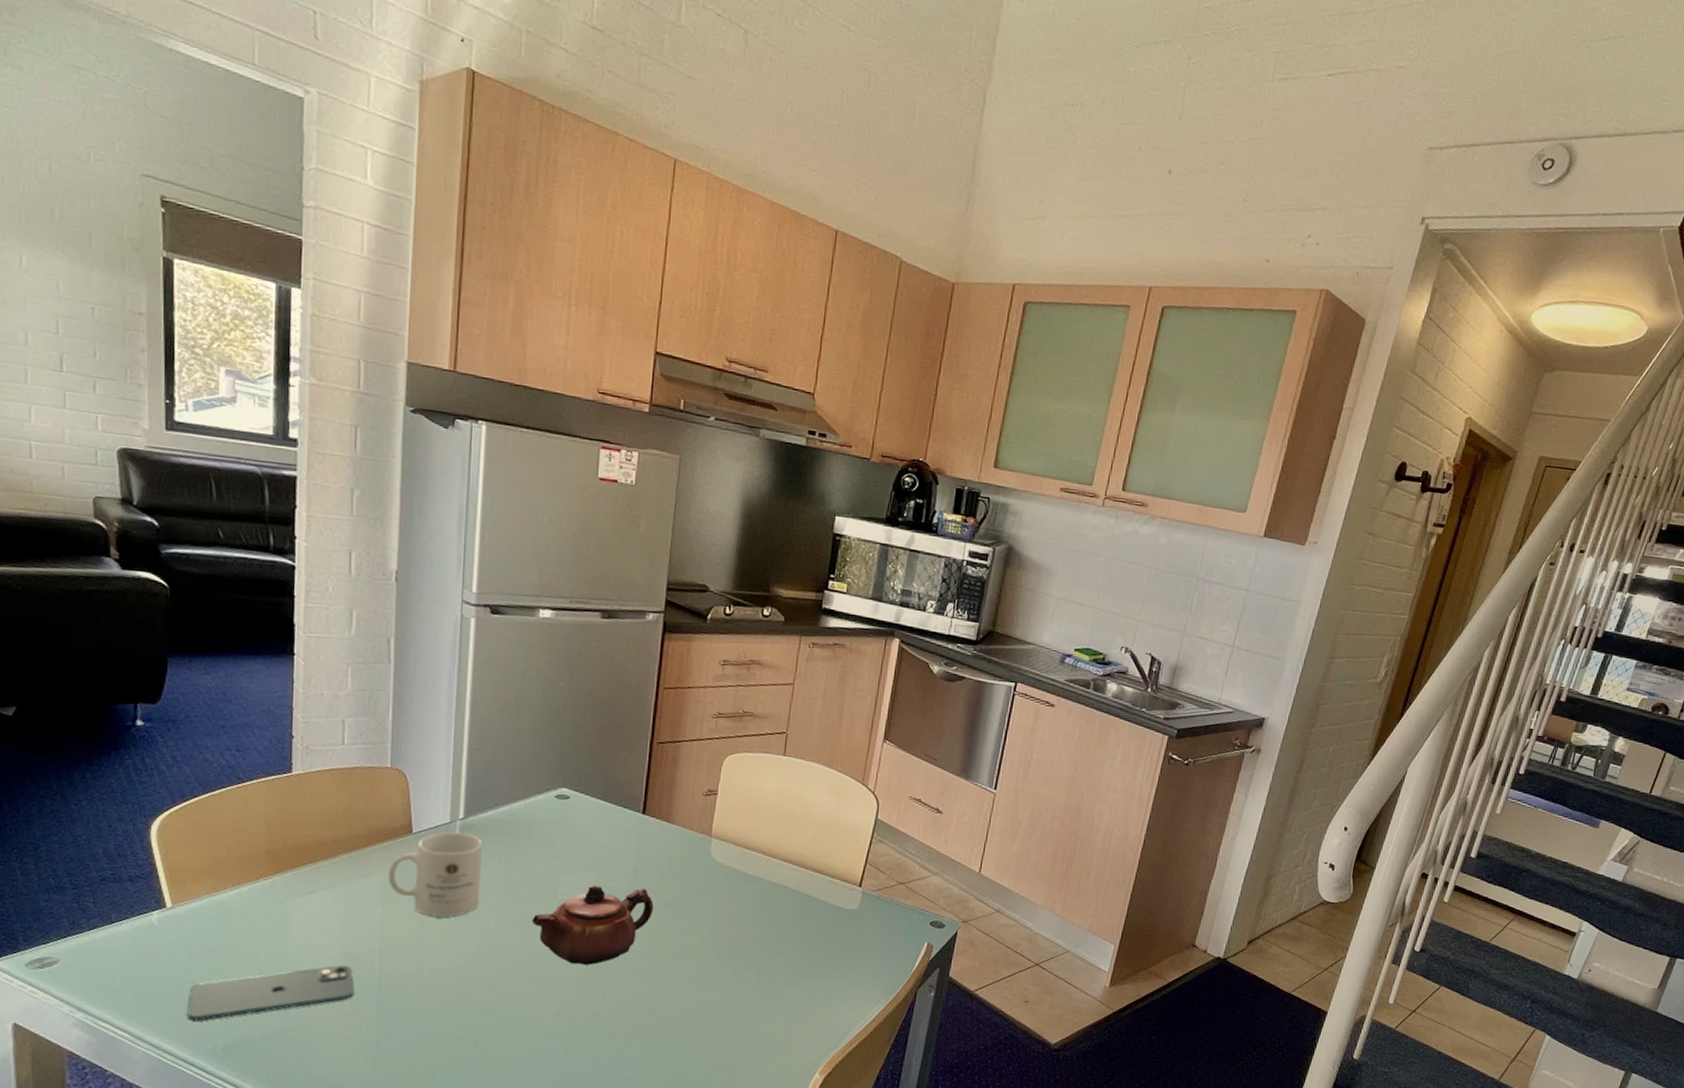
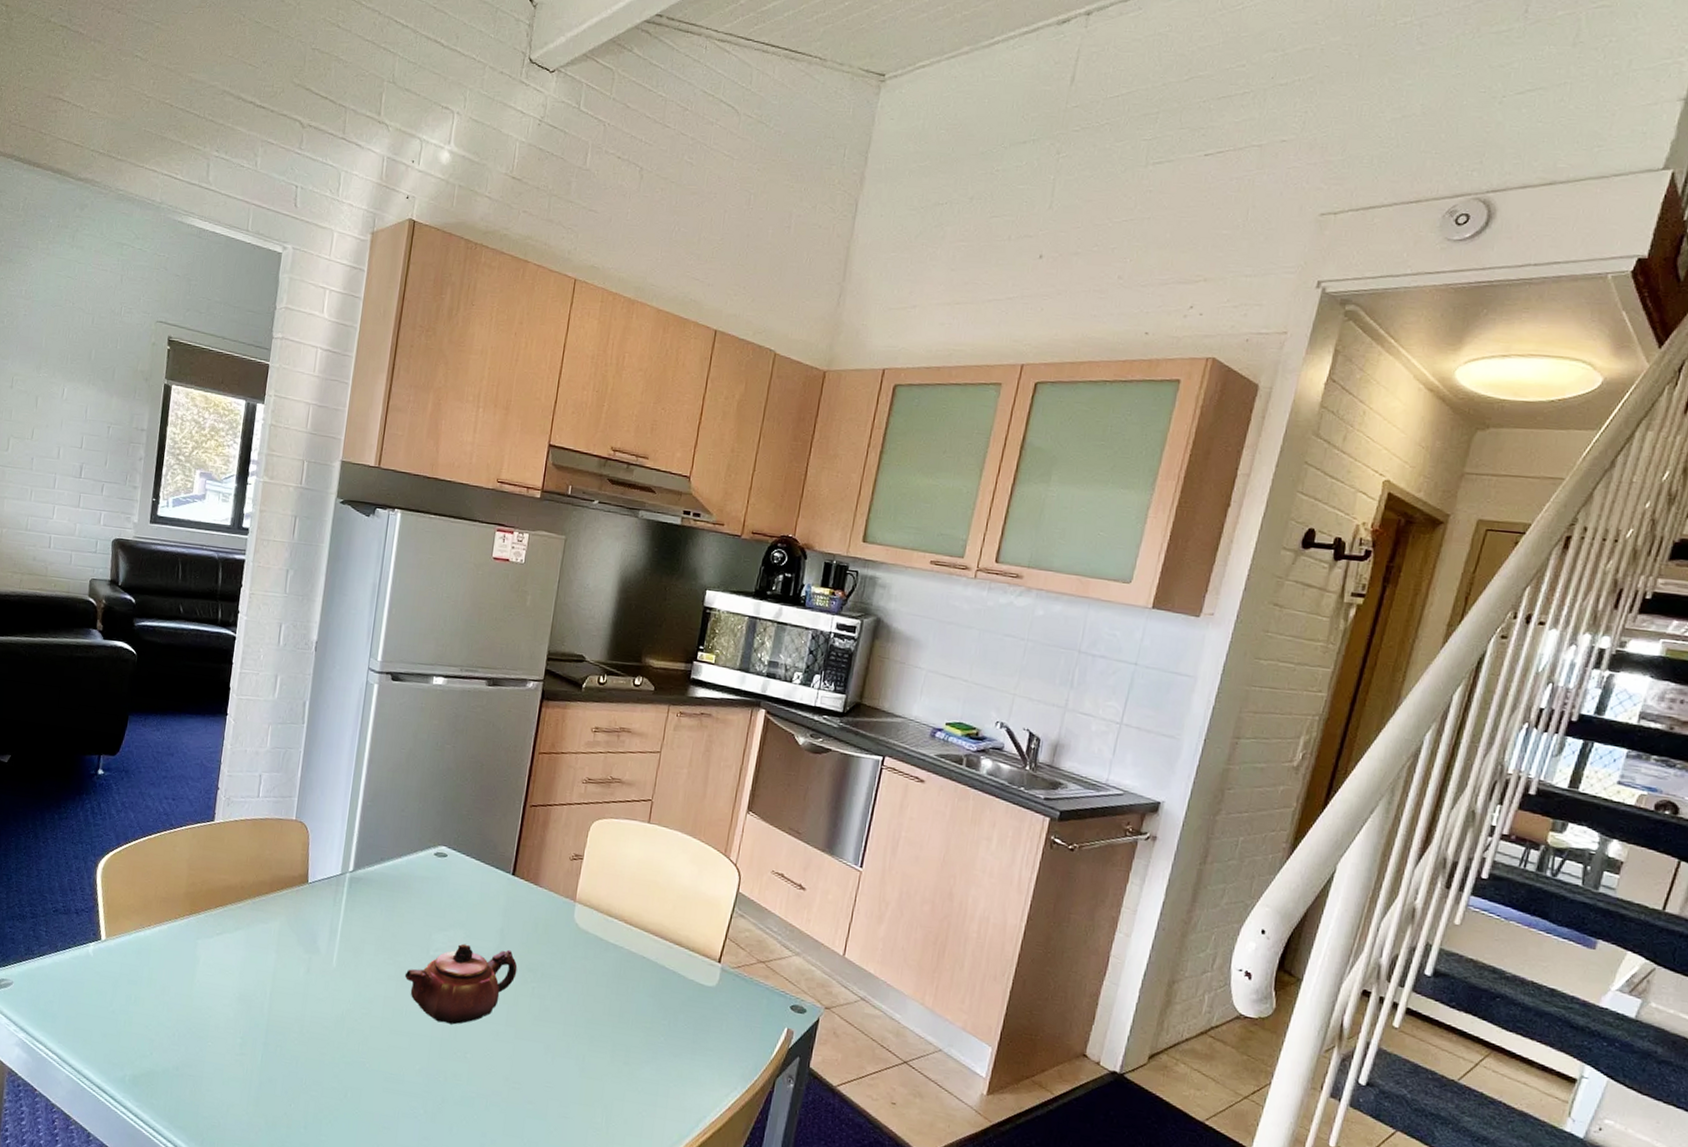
smartphone: present [187,965,354,1021] -> none [105,1006,245,1050]
mug: present [387,831,482,918] -> none [283,883,367,967]

